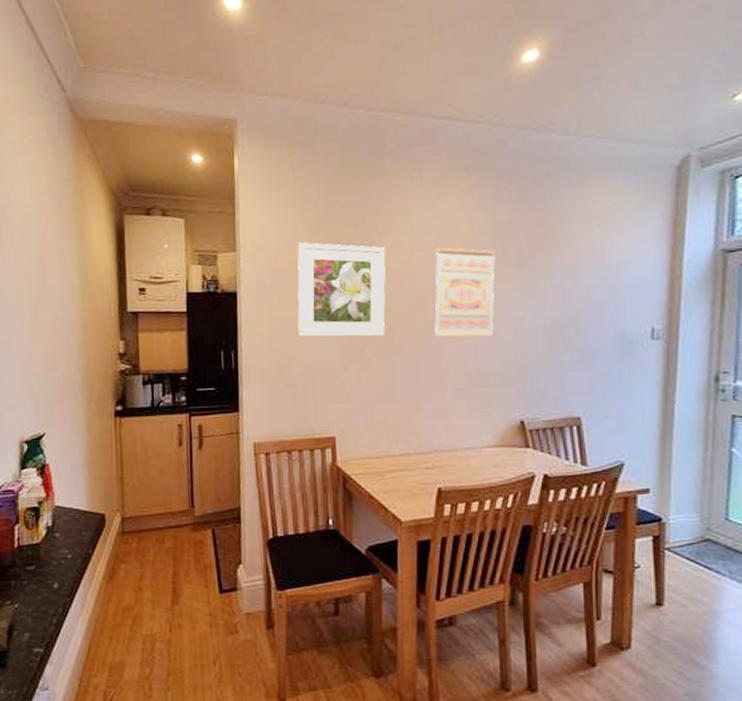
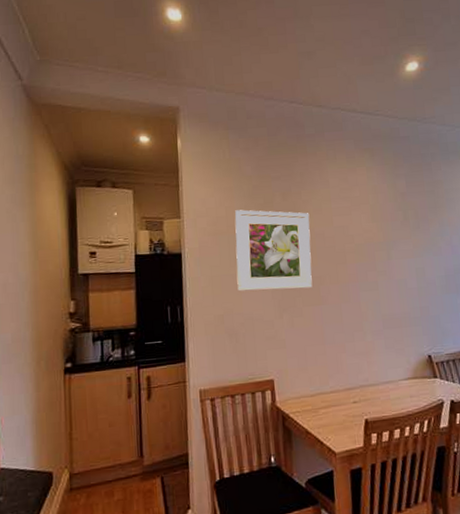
wall art: present [433,247,497,338] -> none [350,213,401,288]

